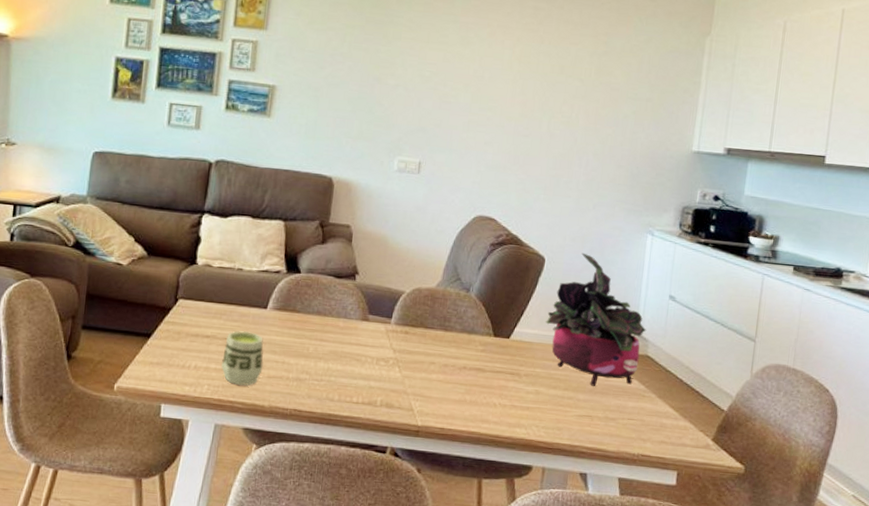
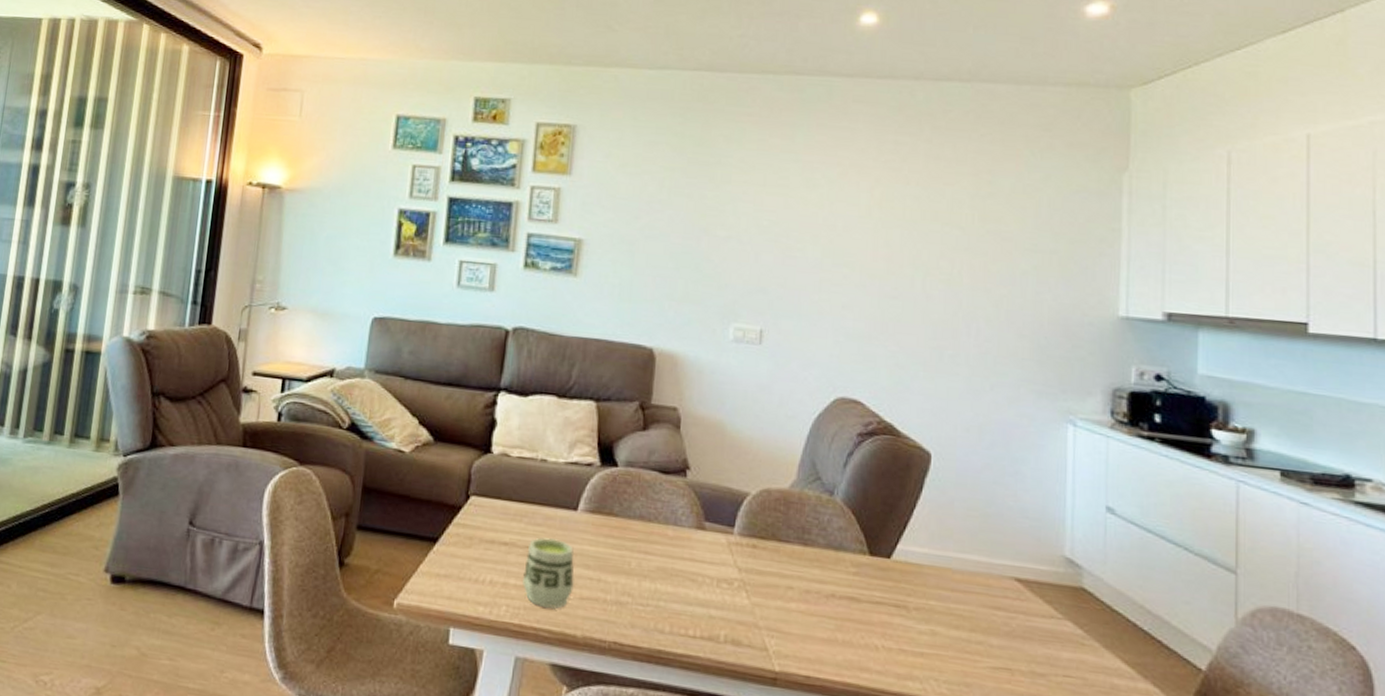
potted plant: present [545,252,647,386] -> none [937,447,1079,628]

